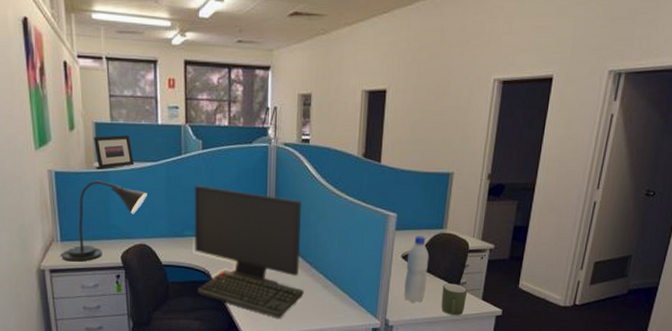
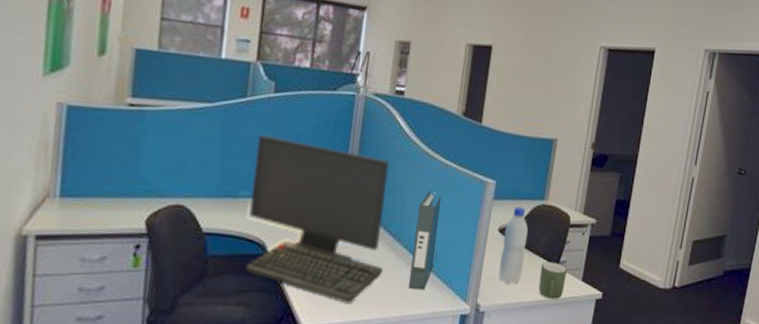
desk lamp: present [60,180,147,262] -> none [55,120,195,226]
picture frame: present [93,135,135,169] -> none [130,65,183,107]
binder: none [326,222,349,308] -> present [408,188,441,290]

